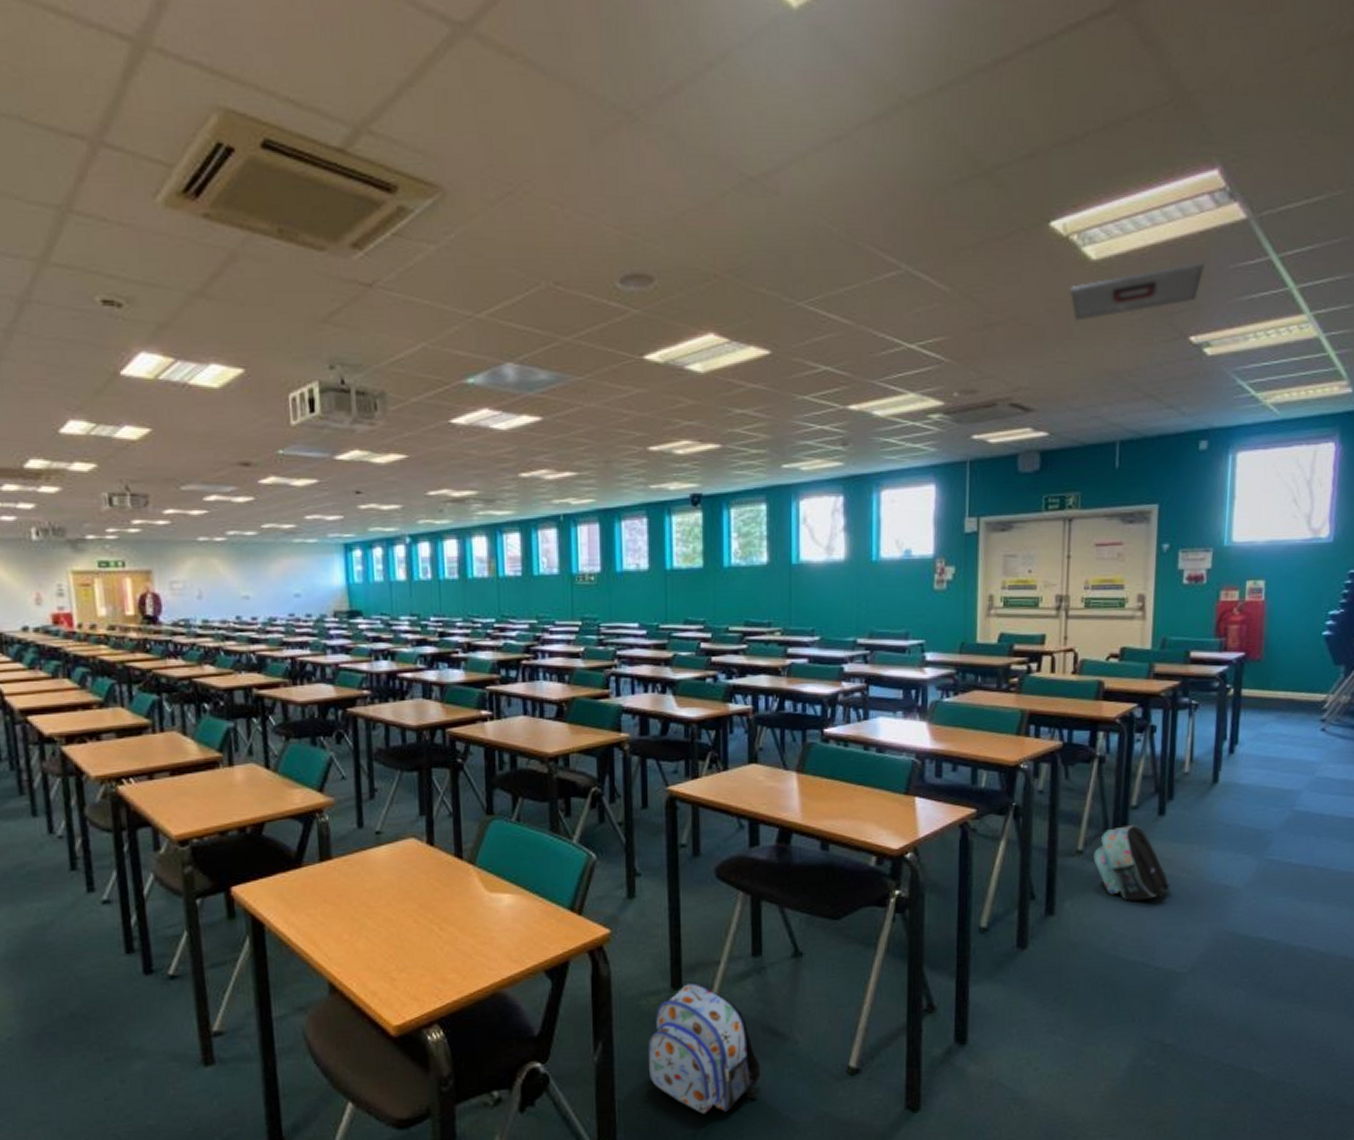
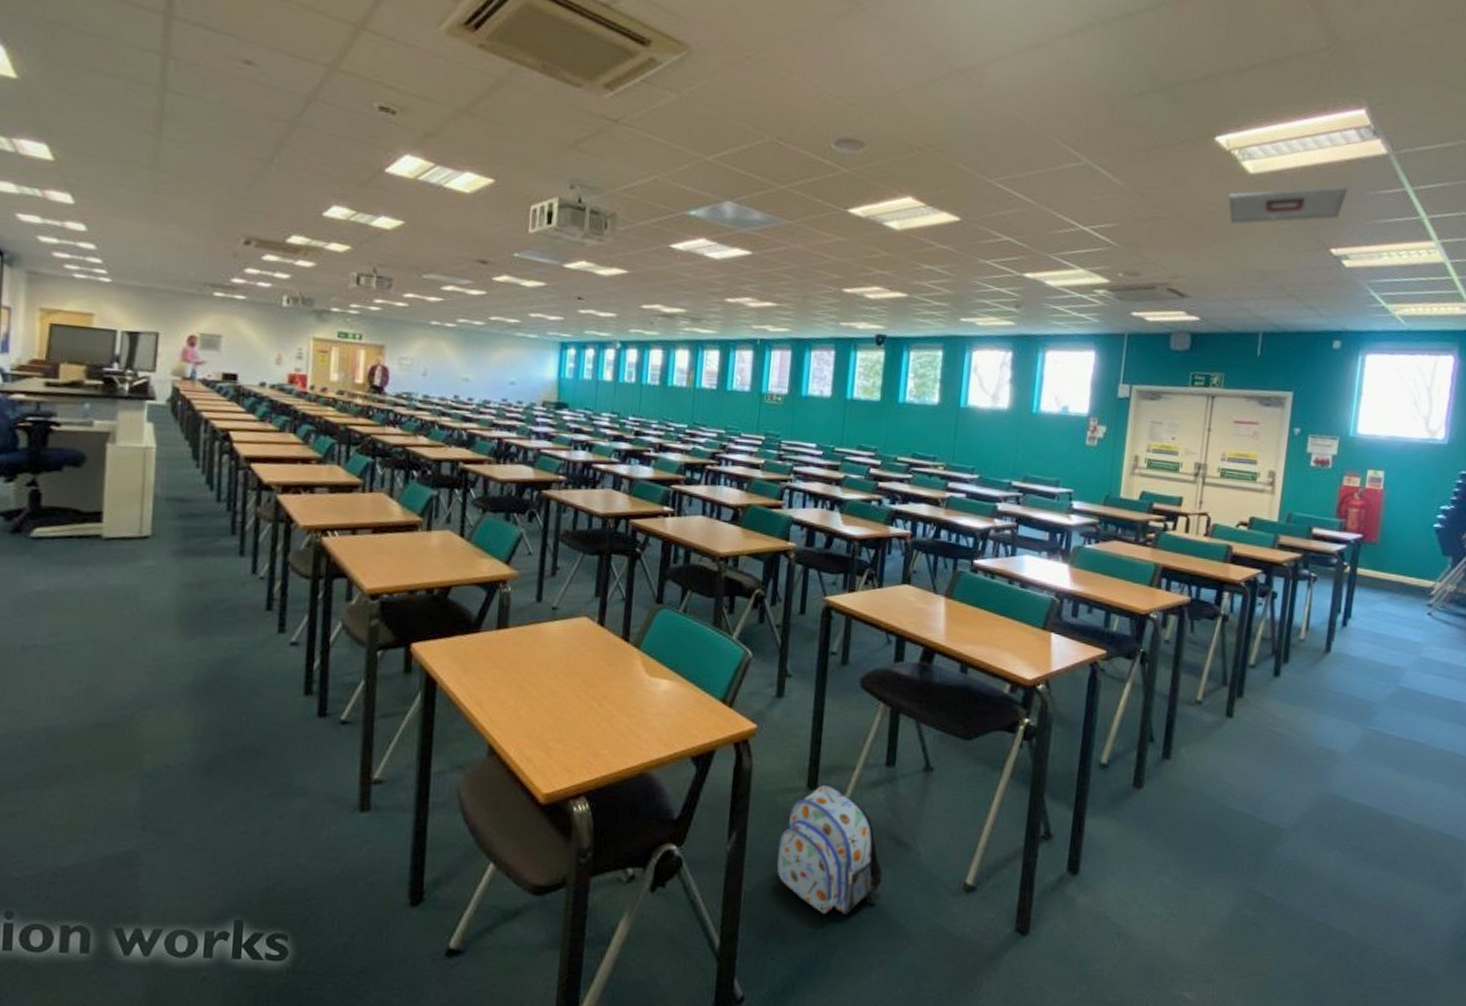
backpack: present [1093,824,1170,901] -> none [1211,682,1280,755]

